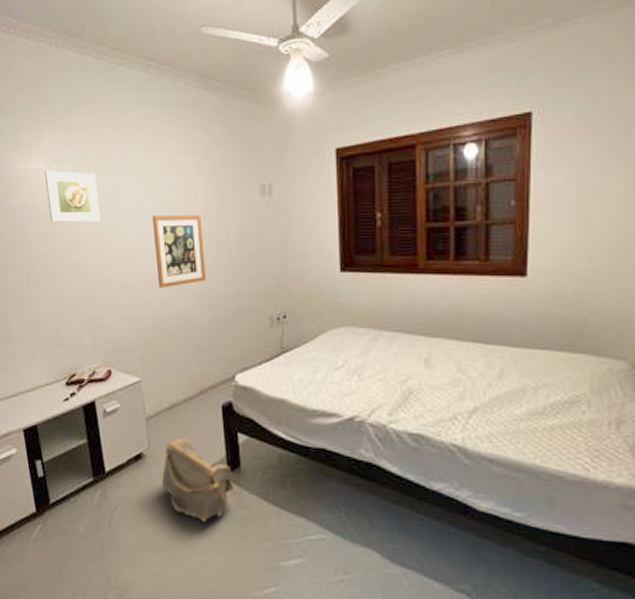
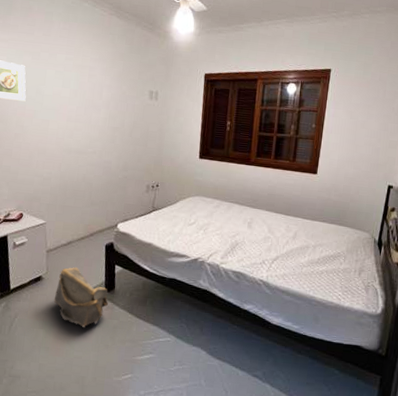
wall art: present [153,214,207,288] -> none [66,102,105,157]

